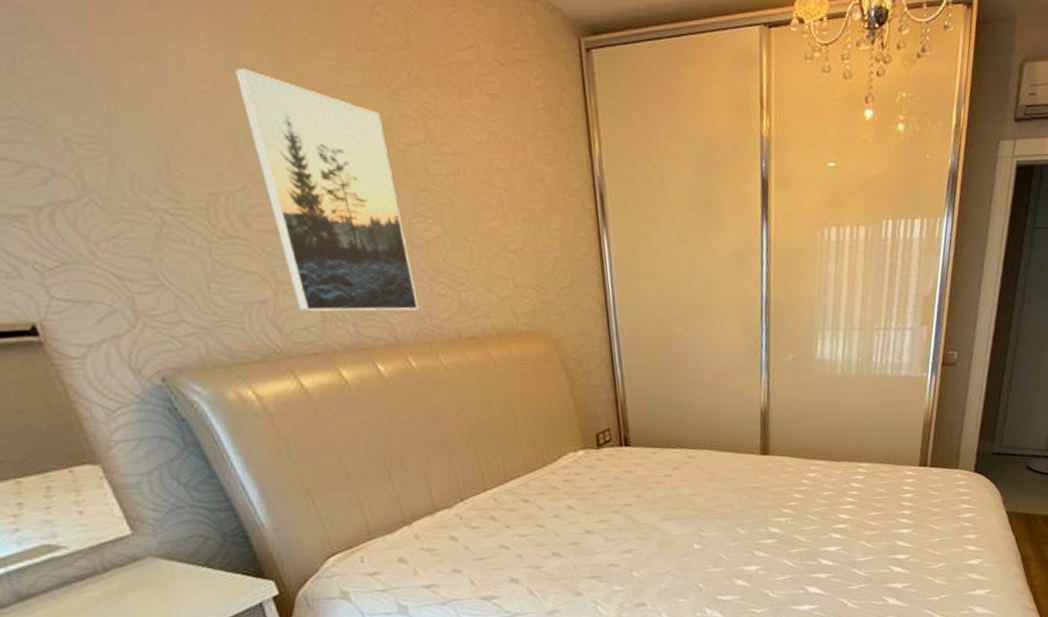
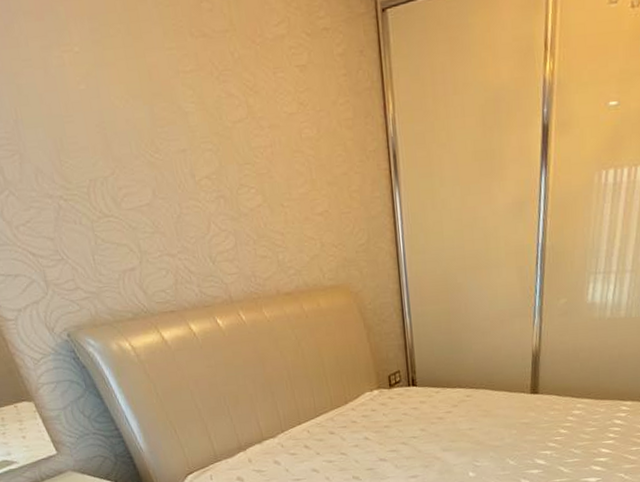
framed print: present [235,67,419,312] -> none [101,65,247,276]

